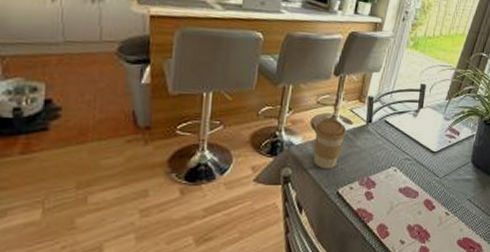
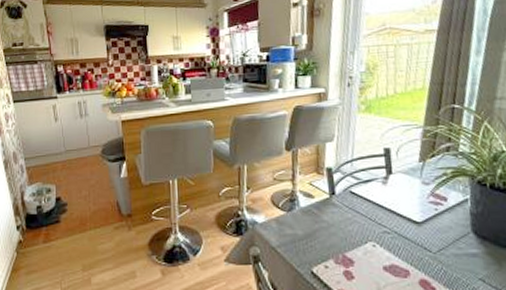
coffee cup: present [313,118,347,169] -> none [275,194,310,247]

